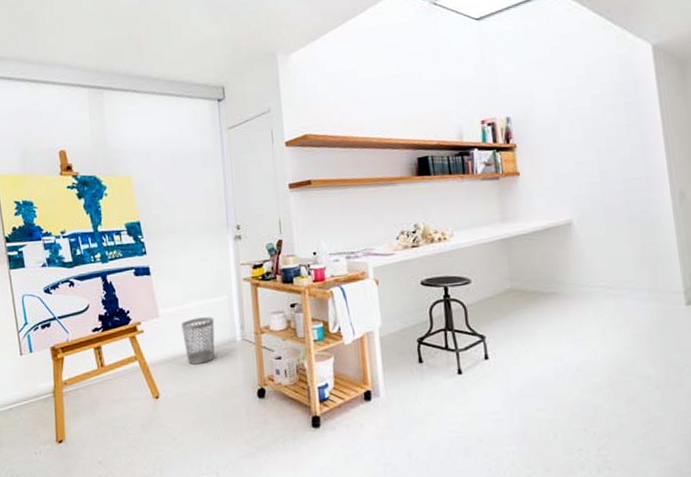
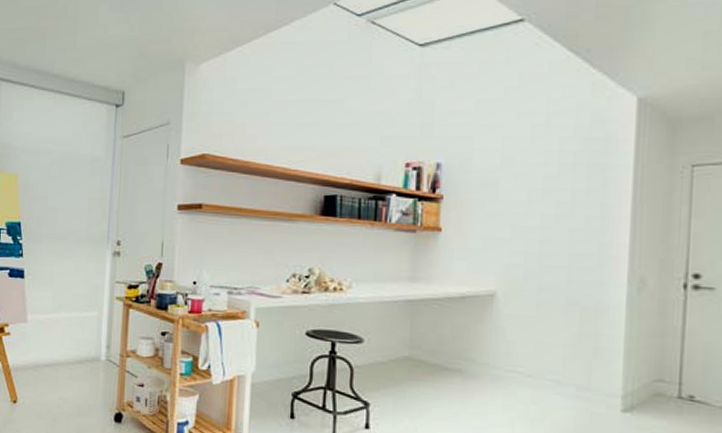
wastebasket: present [182,317,215,365] -> none [48,329,81,377]

